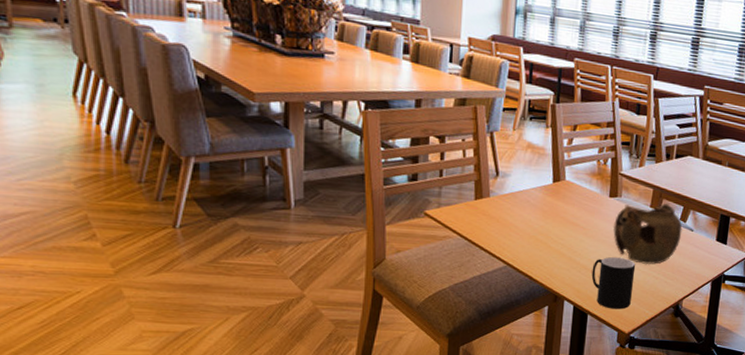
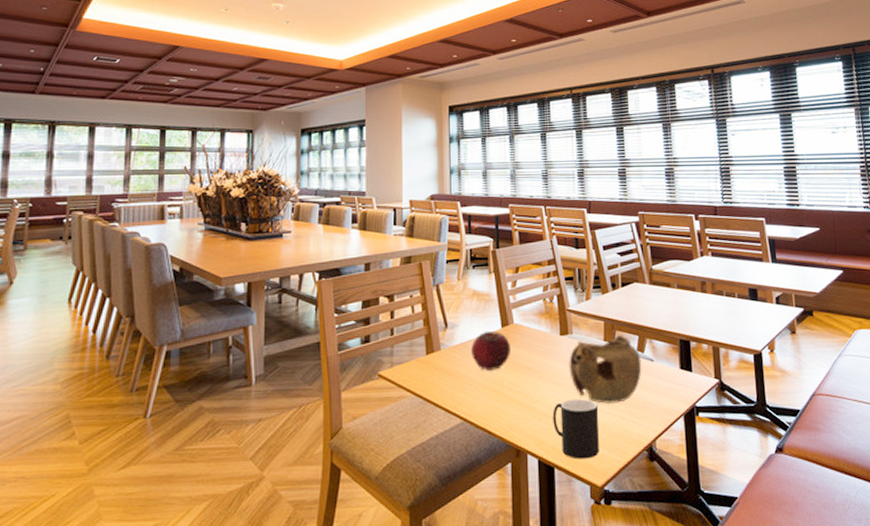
fruit: none [520,184,561,222] -> present [471,330,512,370]

